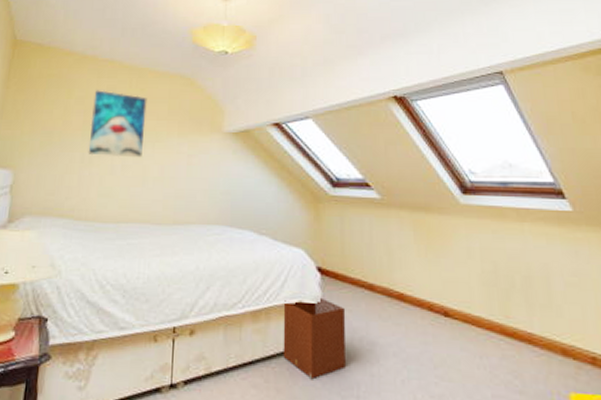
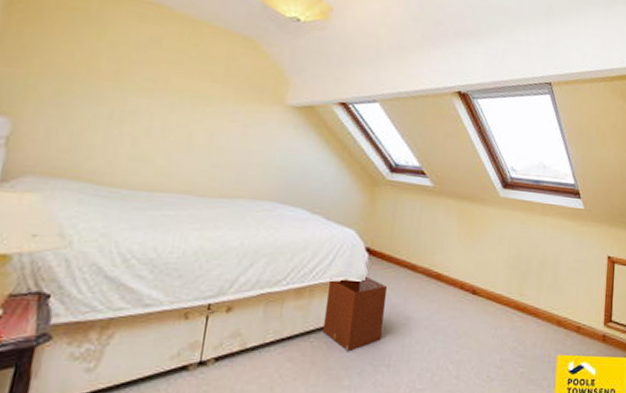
wall art: present [88,90,147,158] -> none [119,36,201,122]

